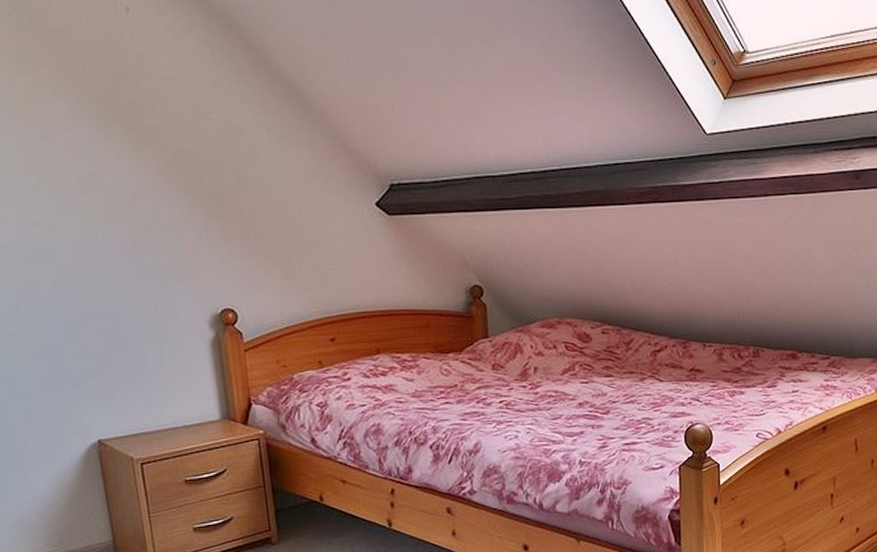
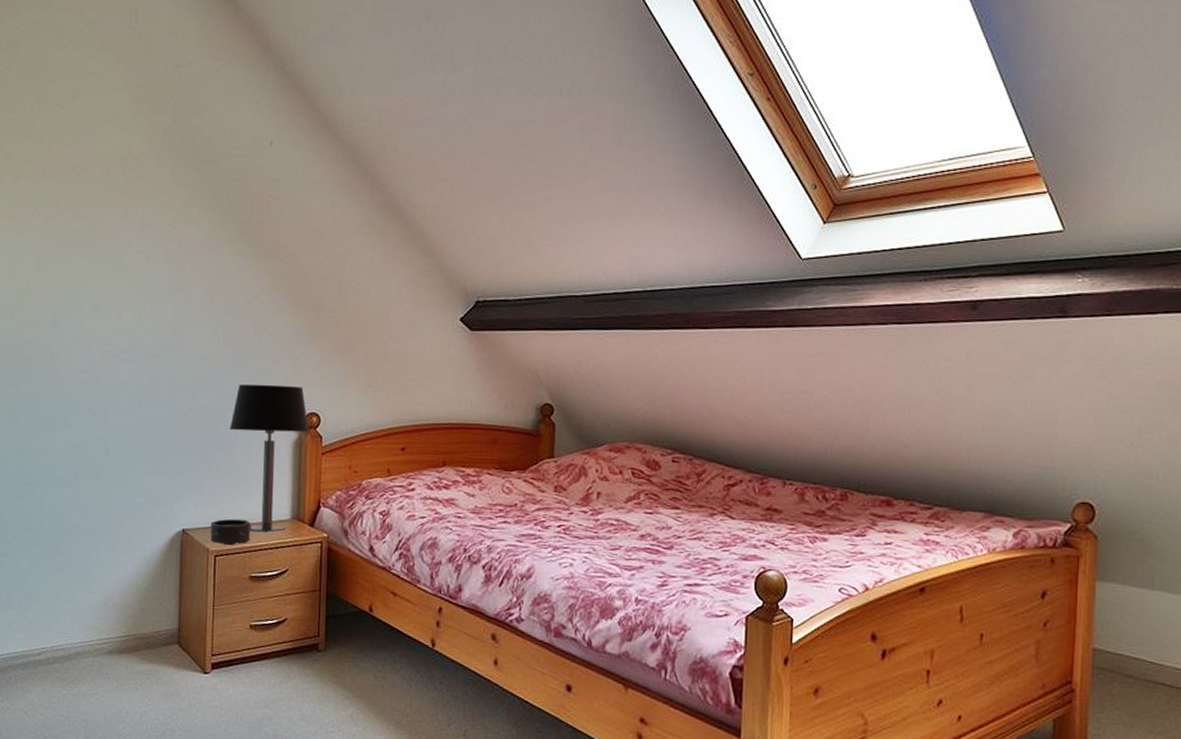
alarm clock: none [130,424,178,452] -> present [210,518,252,545]
table lamp: none [133,281,227,436] -> present [229,384,309,532]

